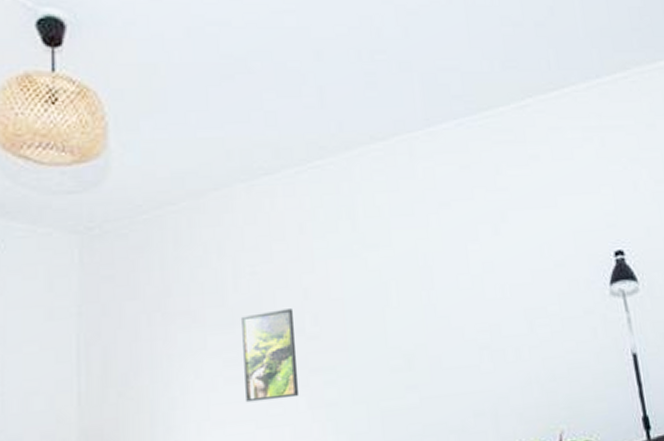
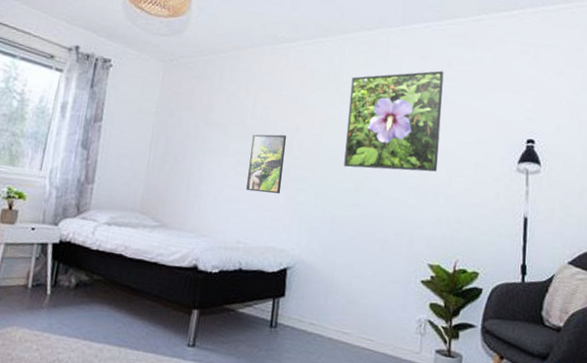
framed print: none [371,180,512,337] -> present [344,70,444,172]

